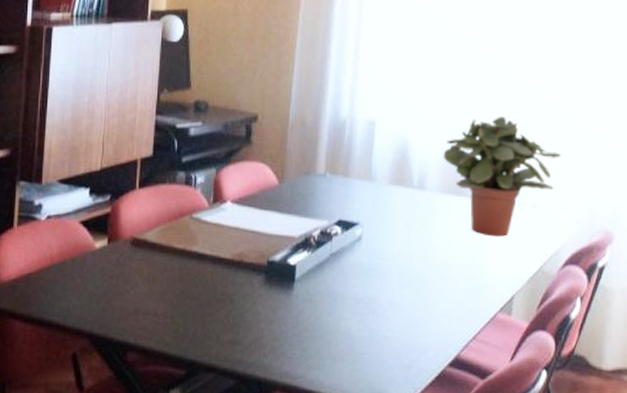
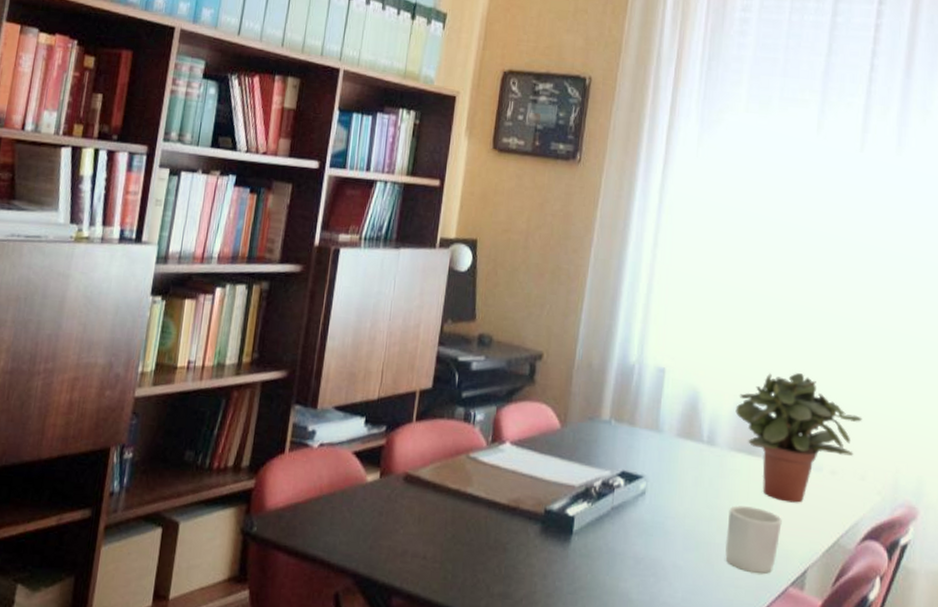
mug: none [438,242,489,304] -> present [725,505,782,574]

